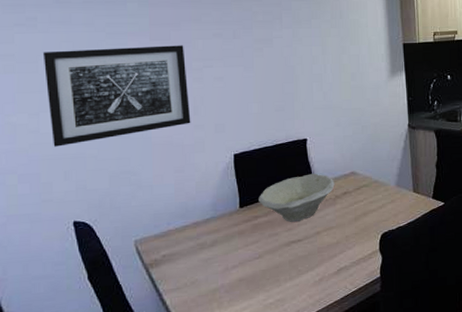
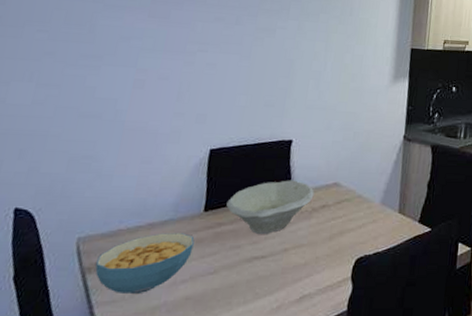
wall art: present [42,45,191,147] -> none [15,17,182,121]
cereal bowl: none [156,227,237,282] -> present [95,233,195,295]

